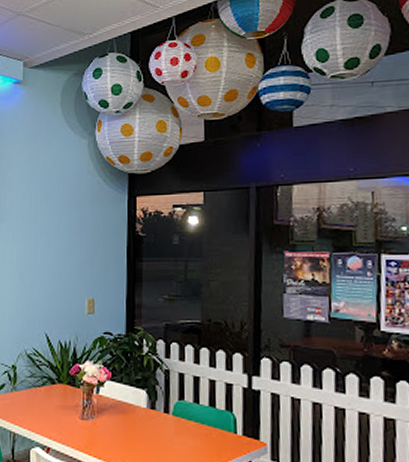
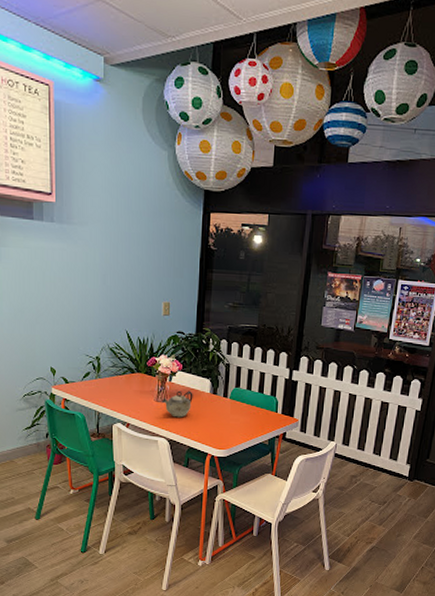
teapot: none [87,405,126,441] -> present [161,390,193,418]

